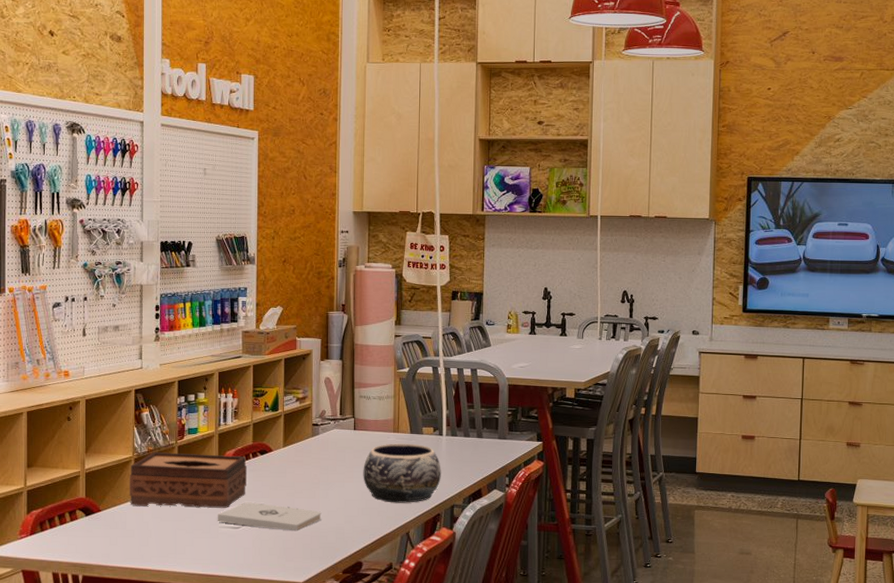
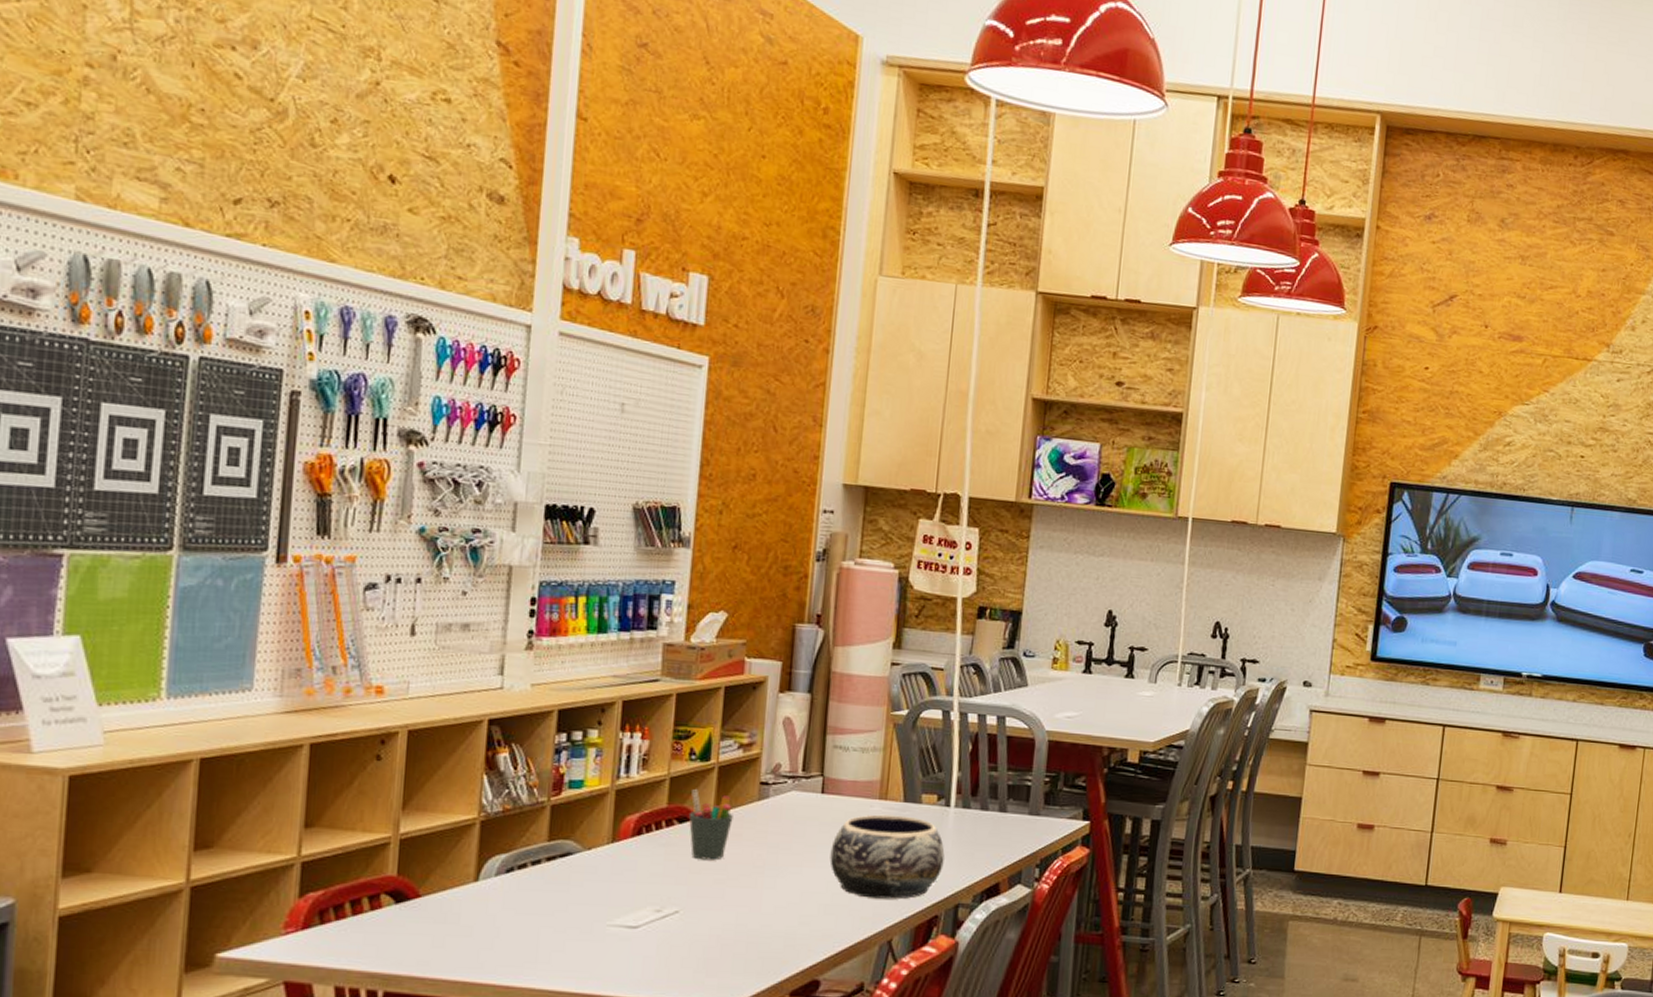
tissue box: present [130,452,247,508] -> none [469,813,656,898]
notepad: present [217,502,322,530] -> none [604,890,765,933]
pen holder: none [267,431,296,480] -> present [688,789,733,860]

